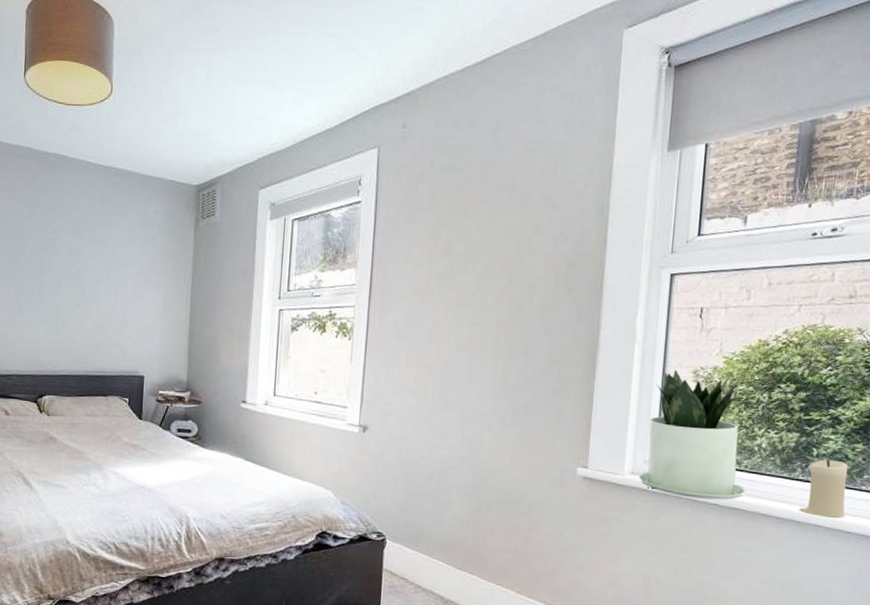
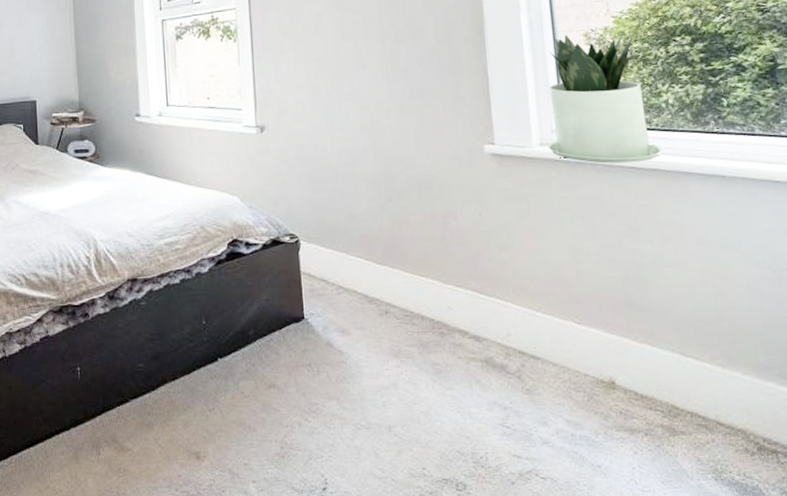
candle: present [799,459,849,519] -> none [720,108,769,169]

